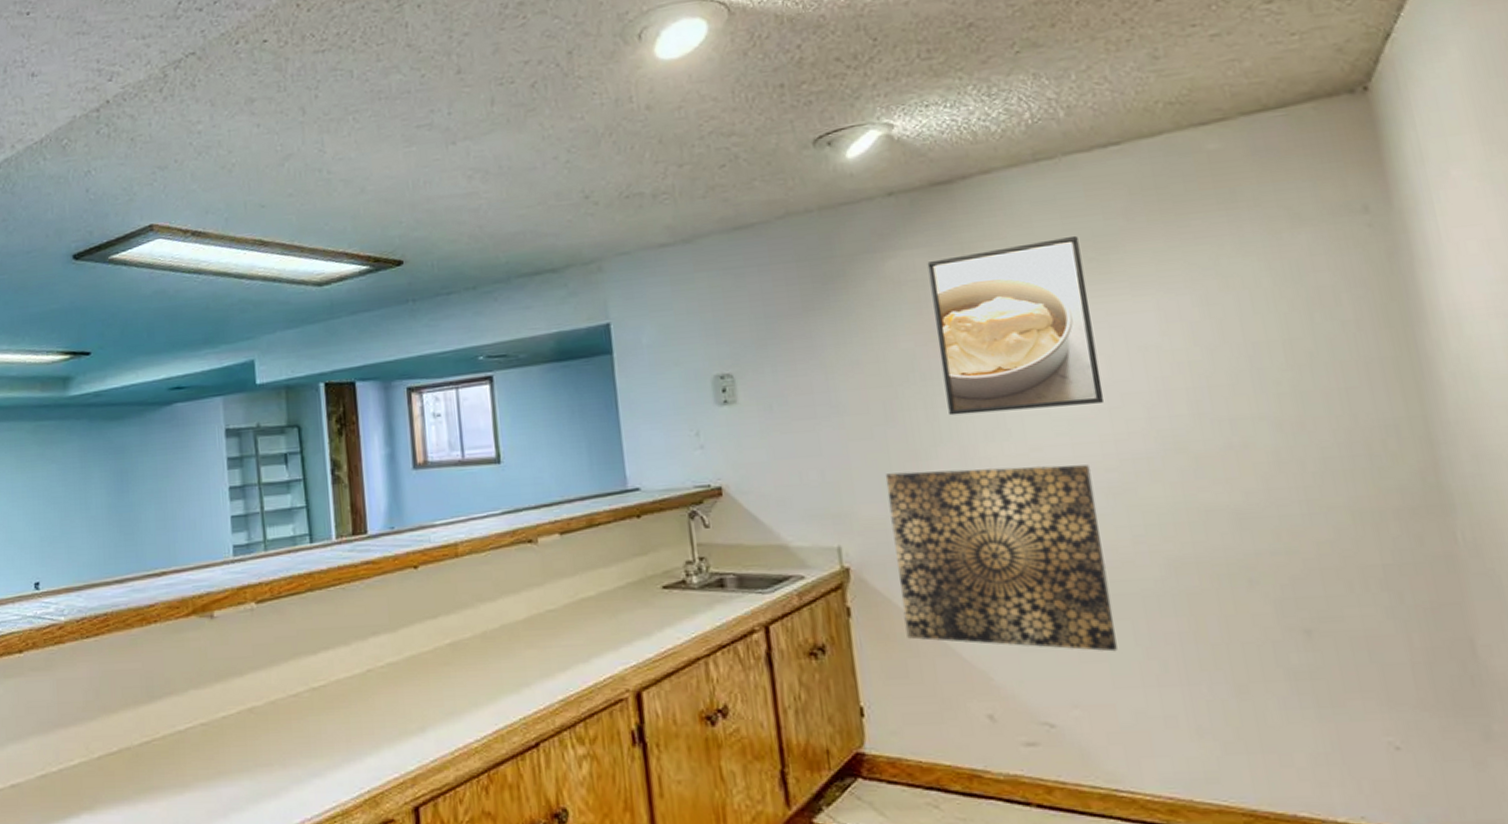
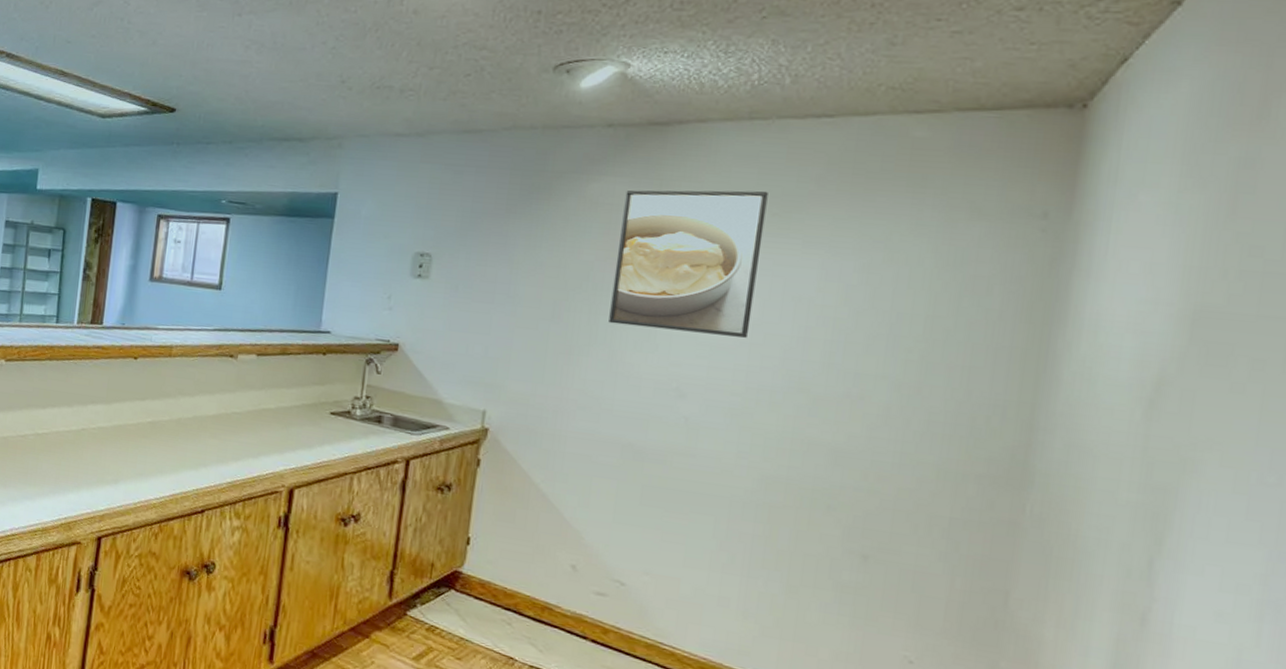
wall art: present [885,465,1117,652] -> none [521,360,718,539]

